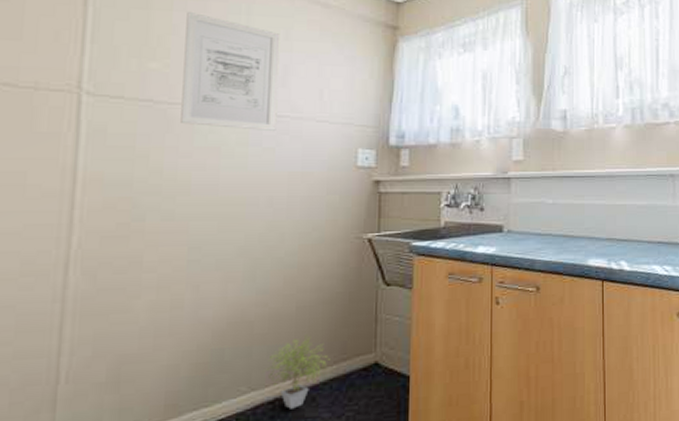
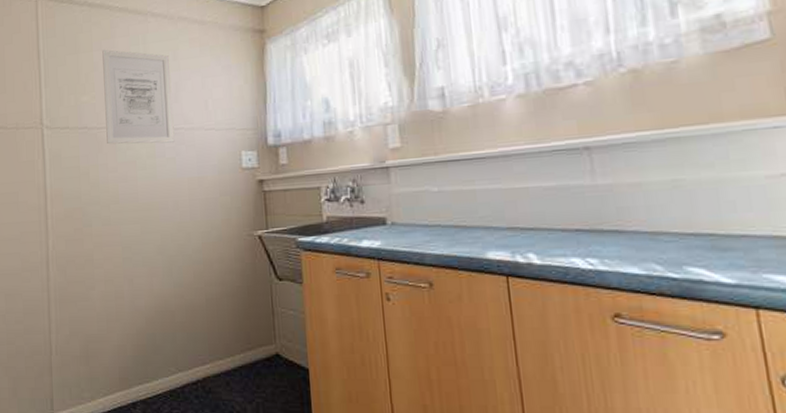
potted plant: present [266,335,330,409] -> none [188,325,238,391]

